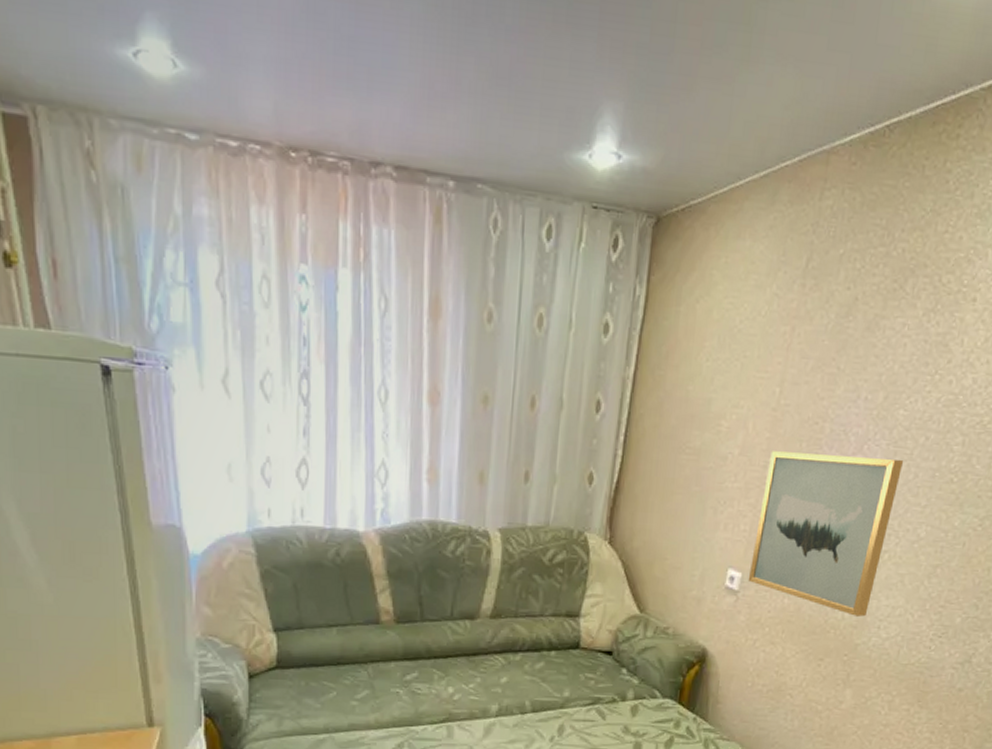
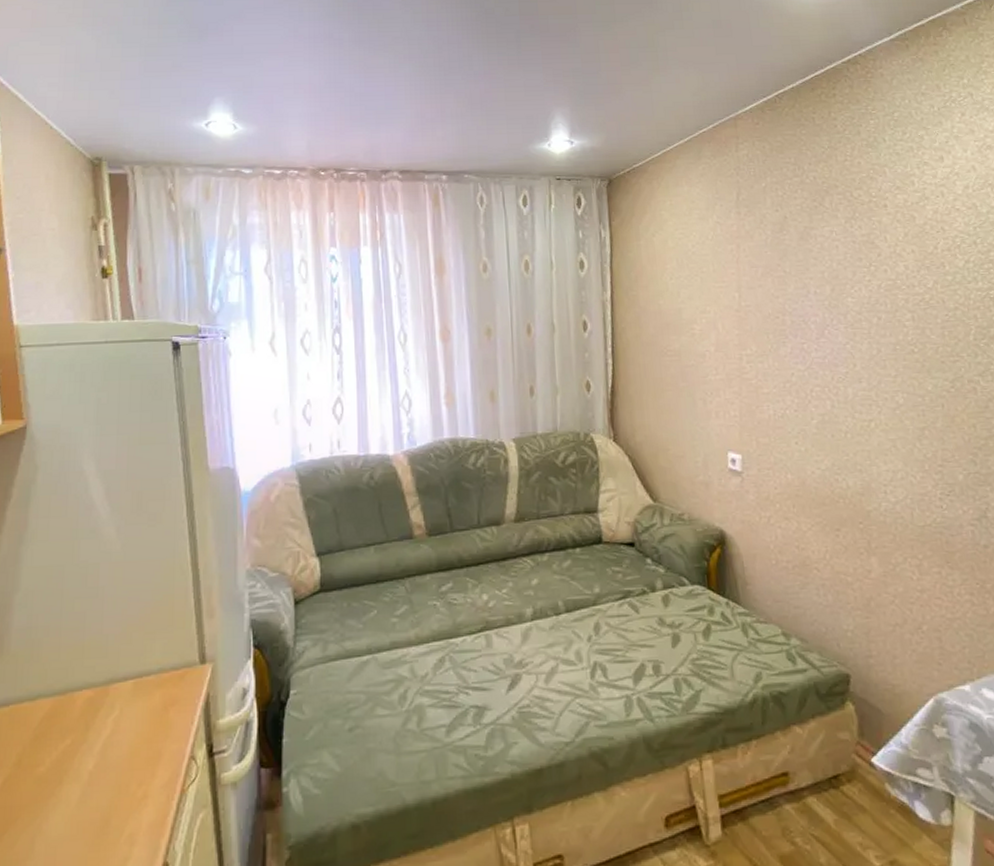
wall art: present [747,451,904,617] -> none [743,339,870,484]

